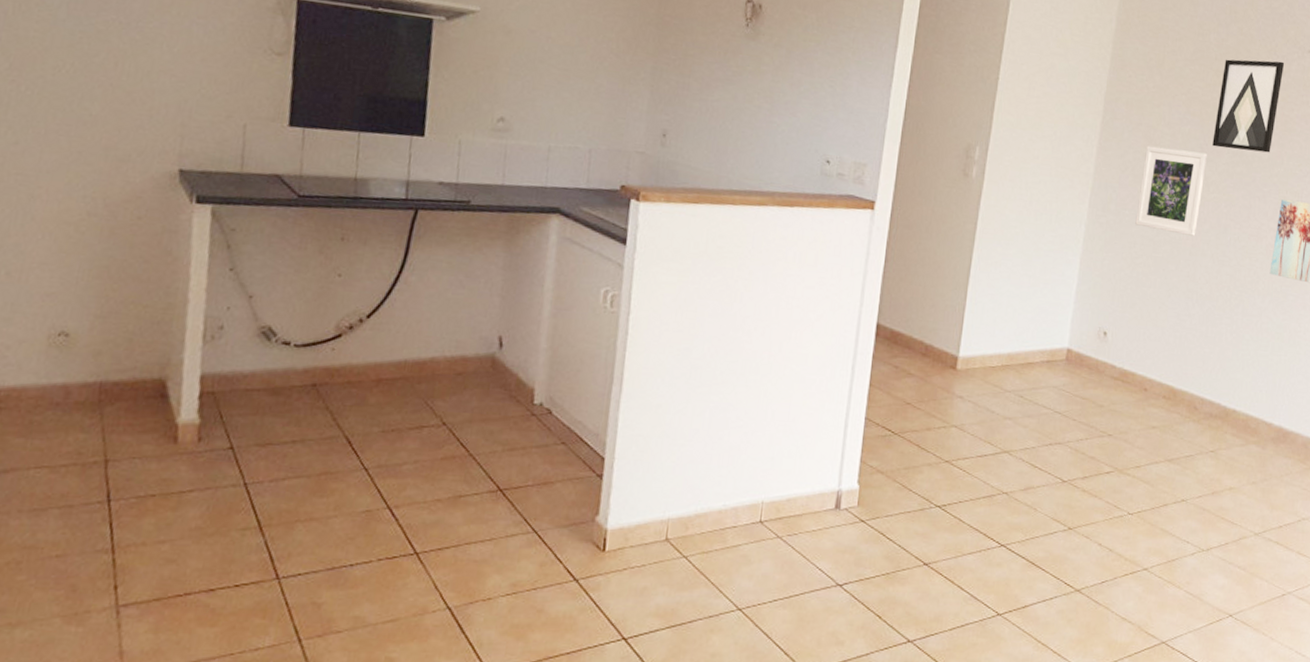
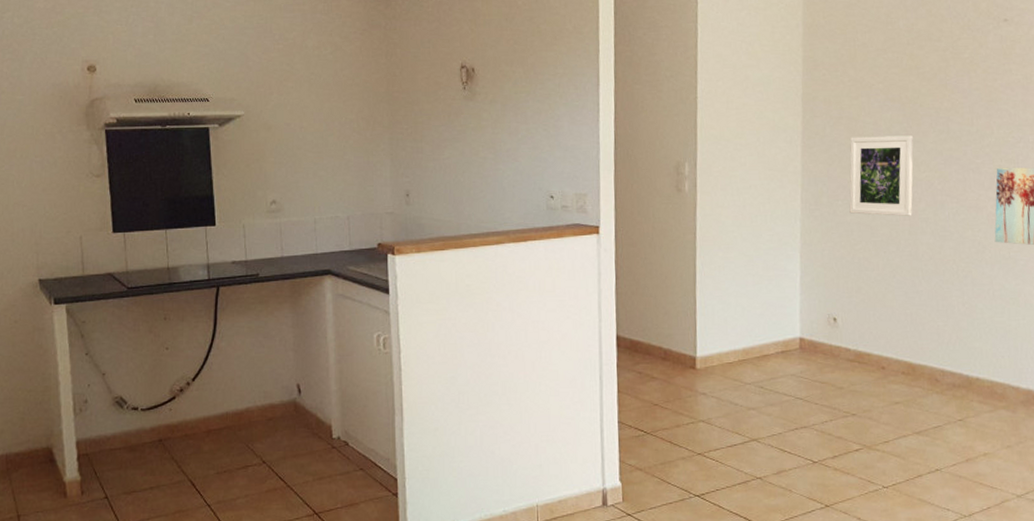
wall art: present [1212,59,1285,153] -> none [916,35,981,128]

